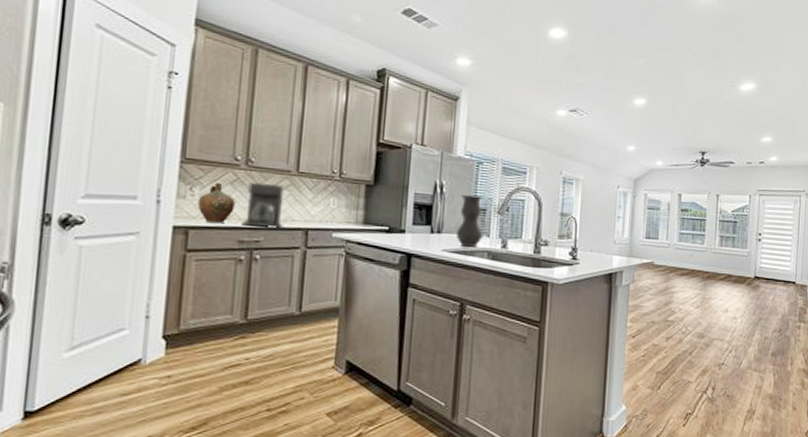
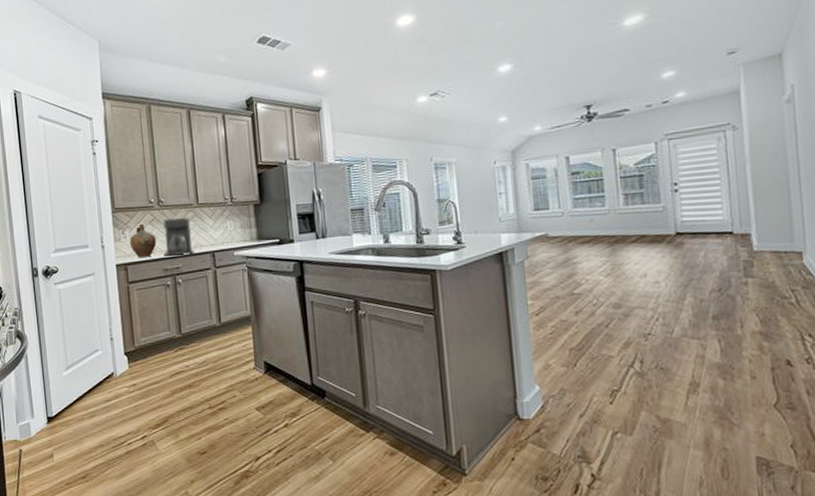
vase: present [455,195,483,247] -> none [338,197,365,247]

